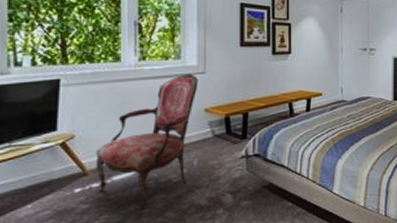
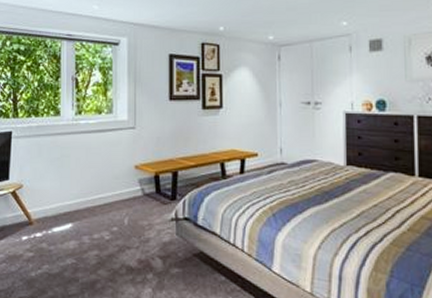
armchair: present [96,74,198,210] -> none [39,128,129,264]

